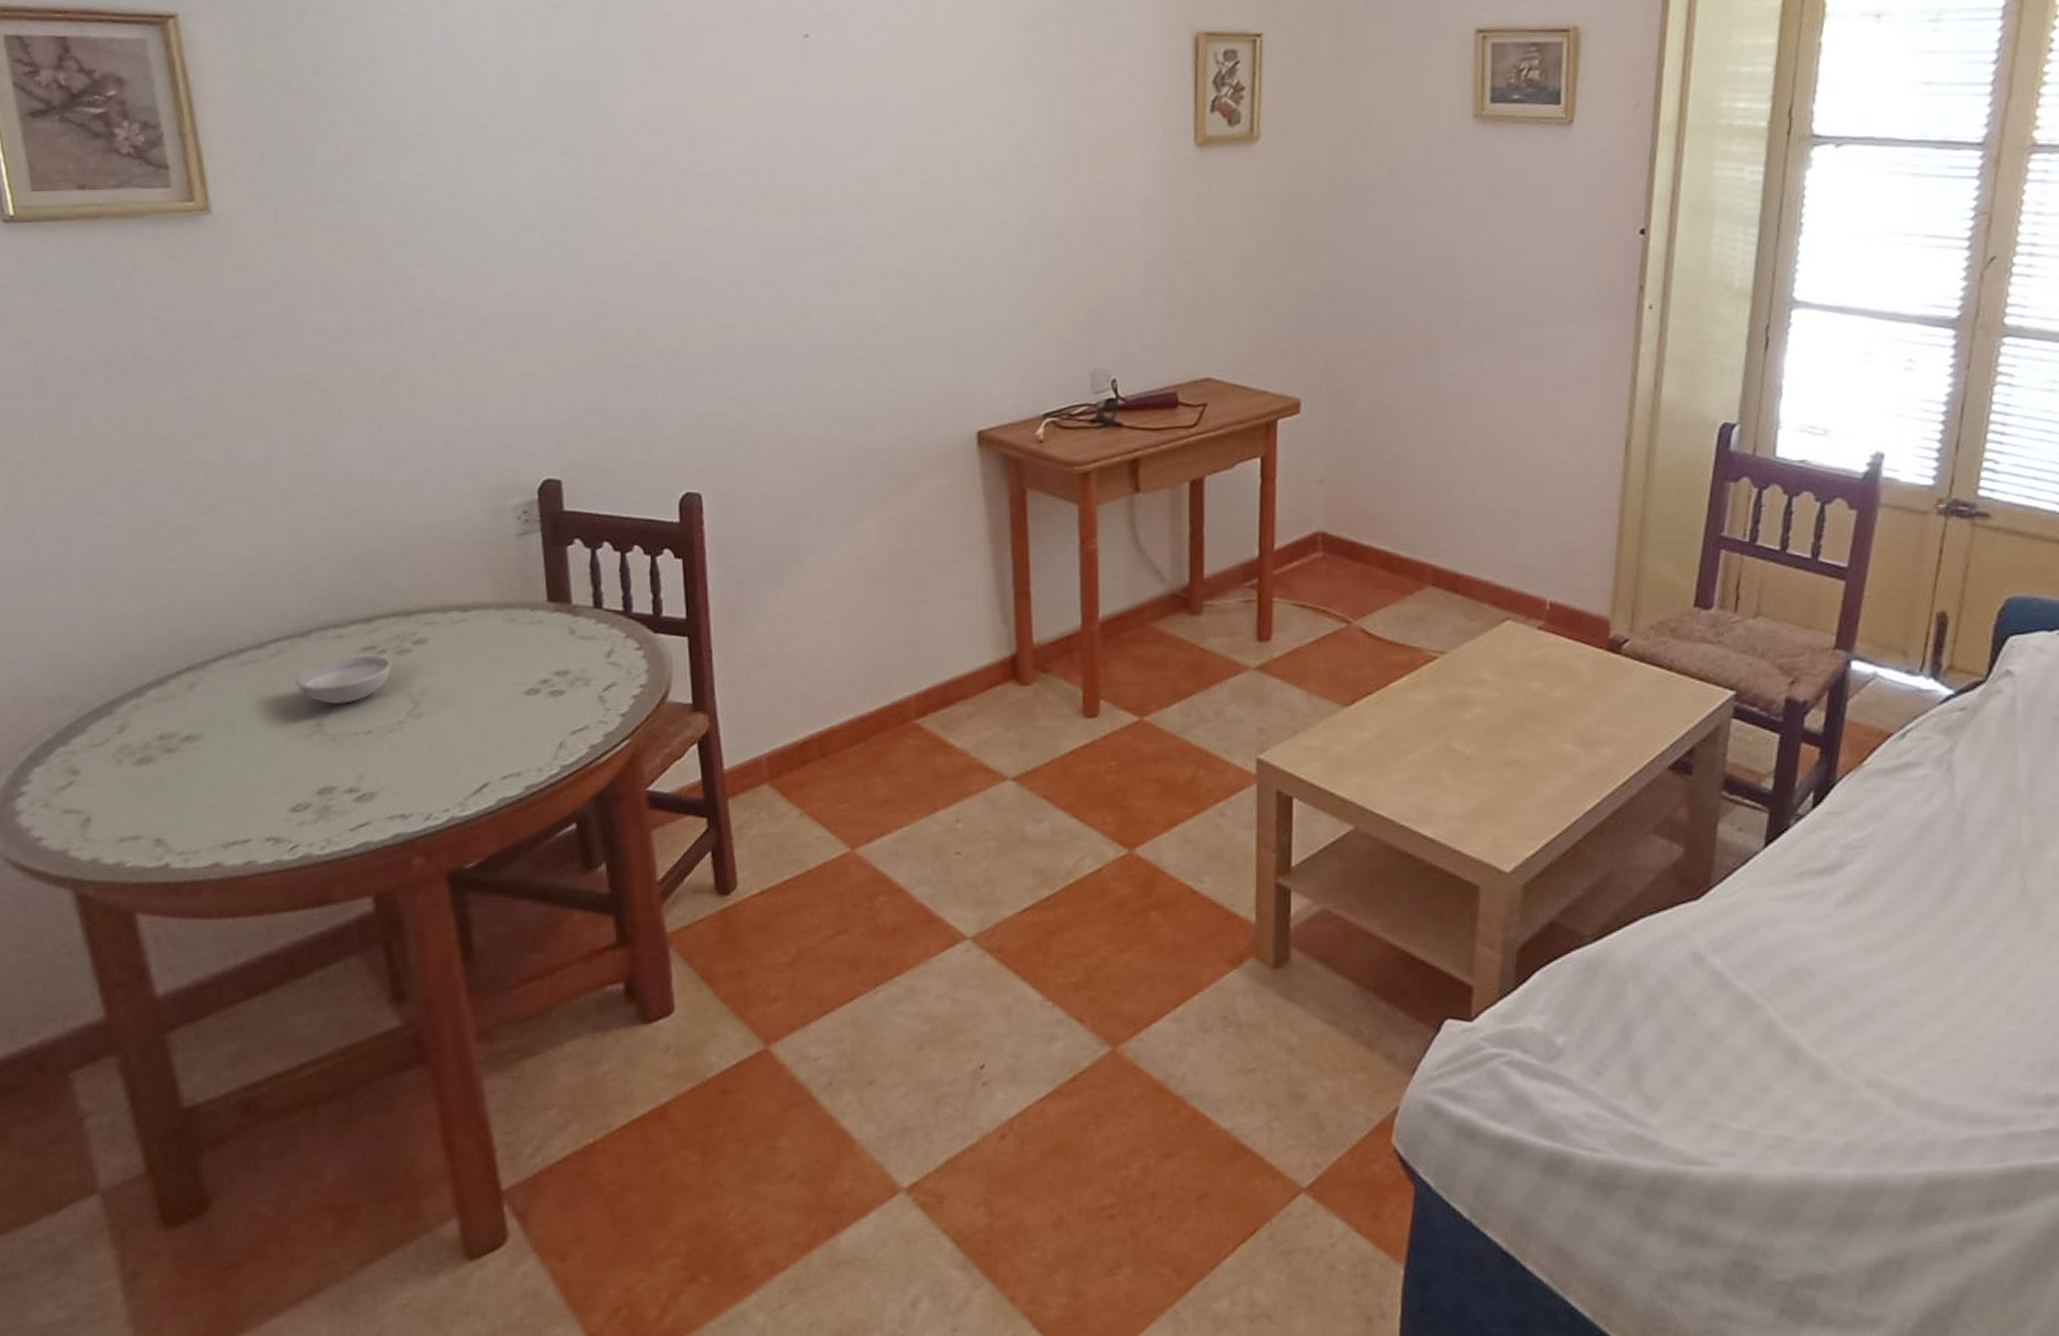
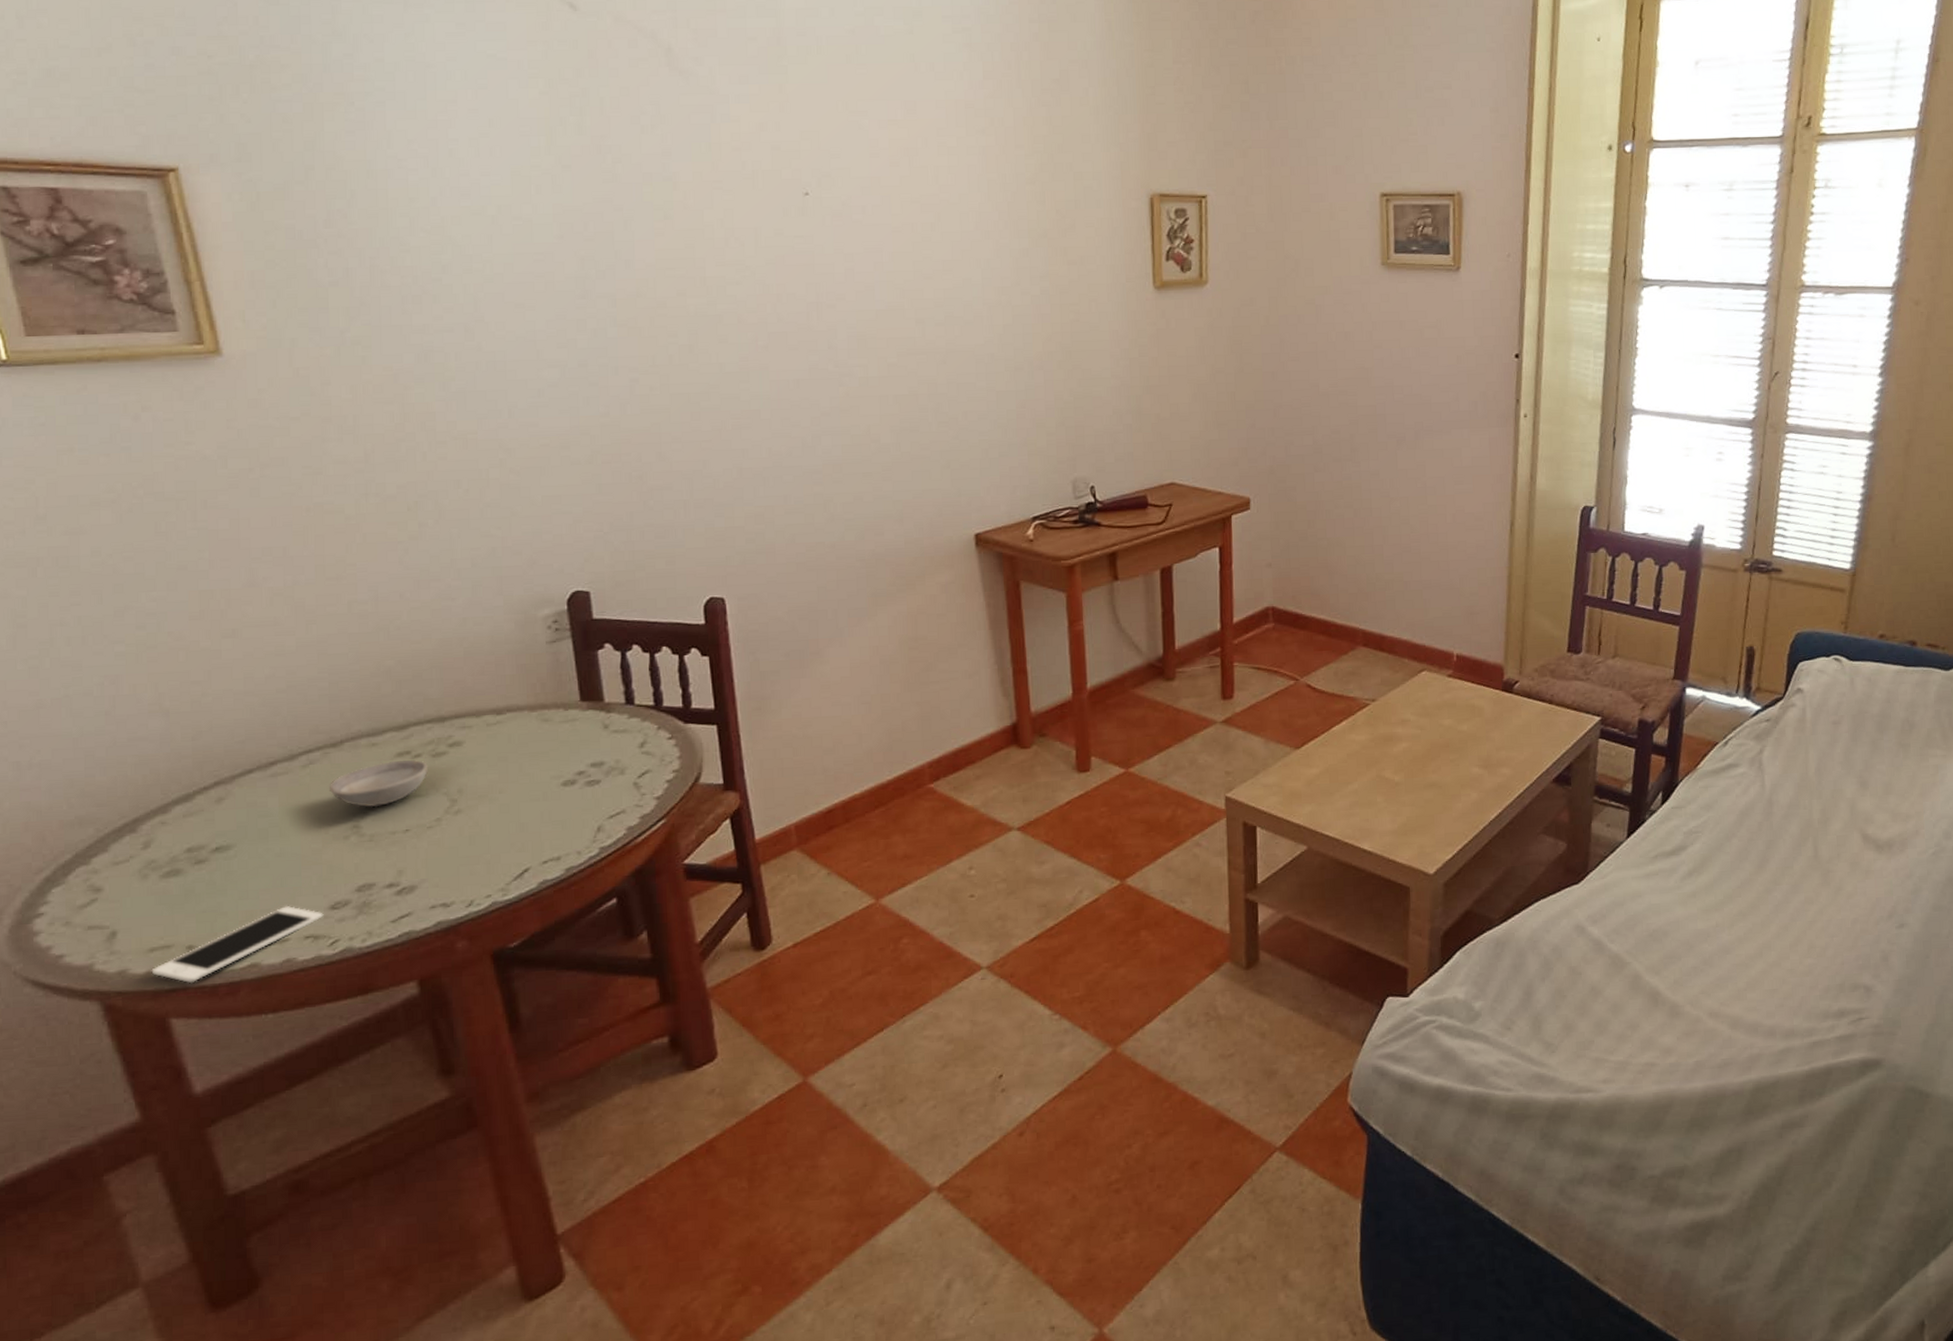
cell phone: none [121,803,285,879] -> present [151,905,324,984]

